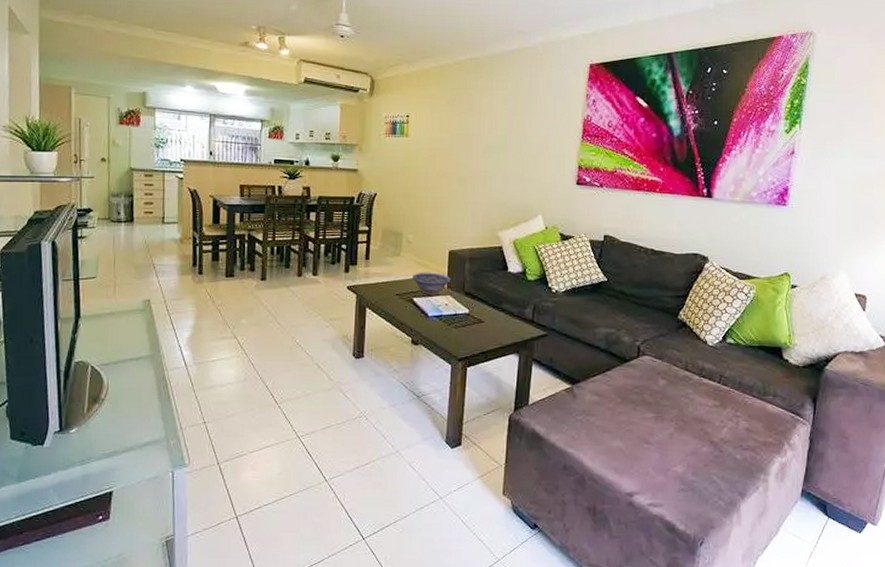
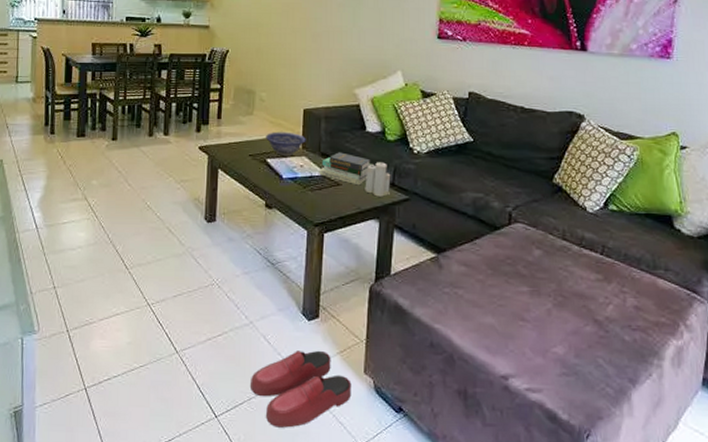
slippers: none [397,475,491,546] -> present [251,350,351,428]
books: none [463,291,515,323] -> present [319,152,374,186]
candle: none [506,300,531,333] -> present [365,162,391,197]

